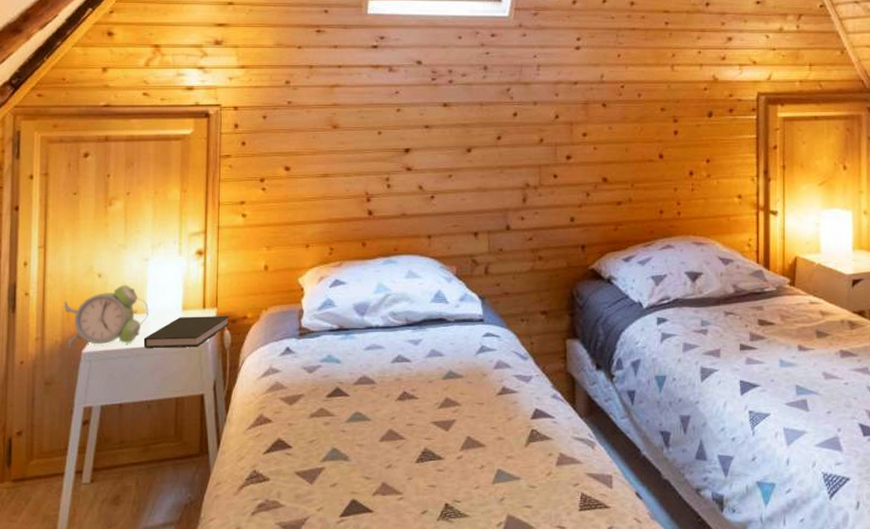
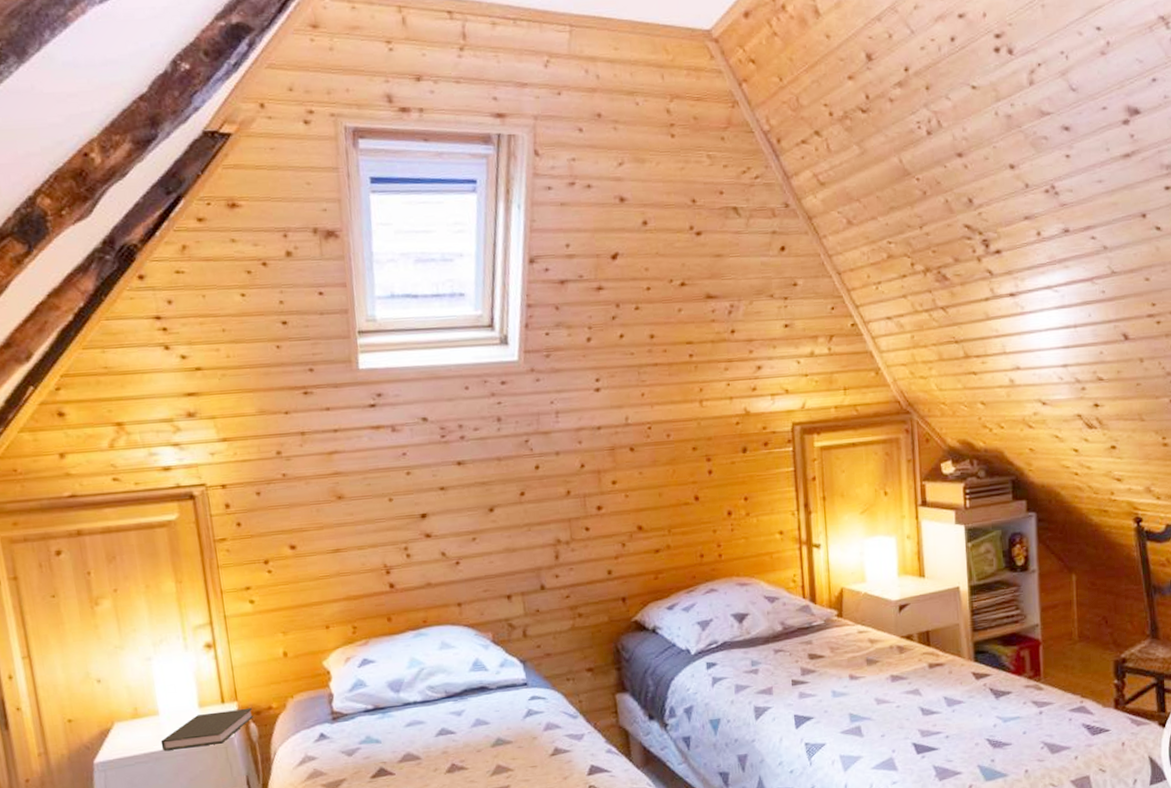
alarm clock: present [64,285,149,351] -> none [63,687,162,763]

